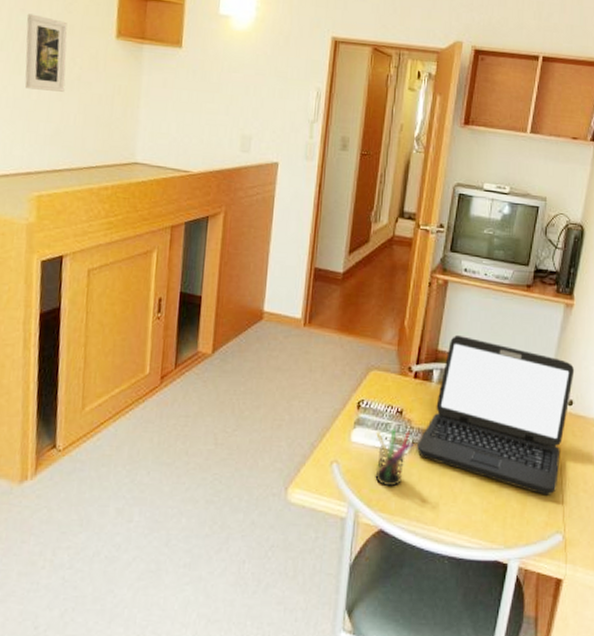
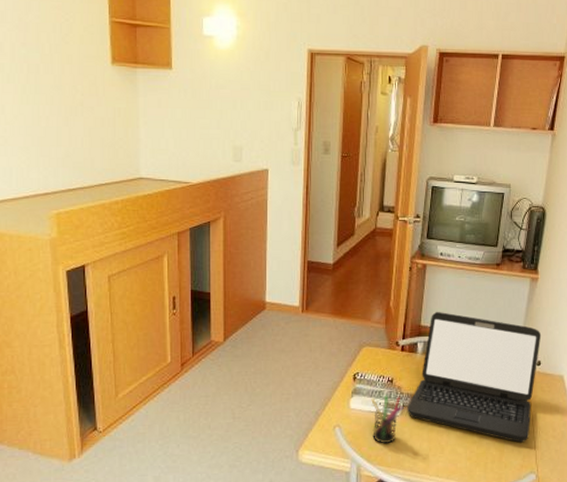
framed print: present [25,13,68,92] -> none [29,47,70,118]

